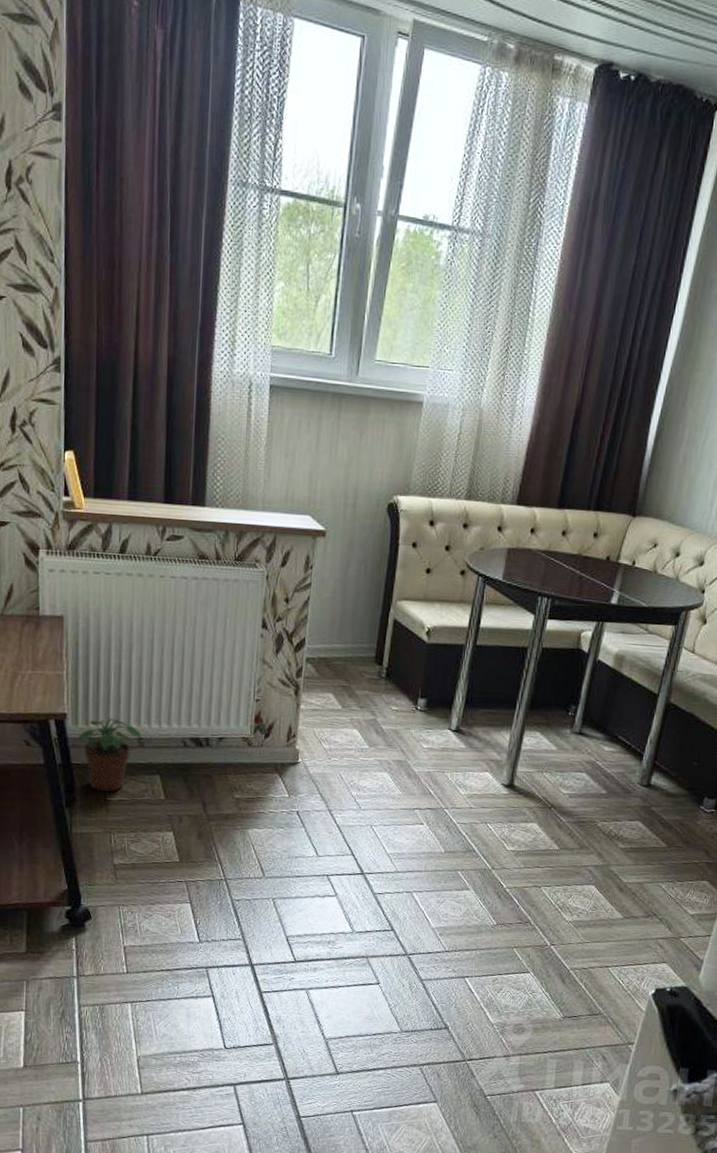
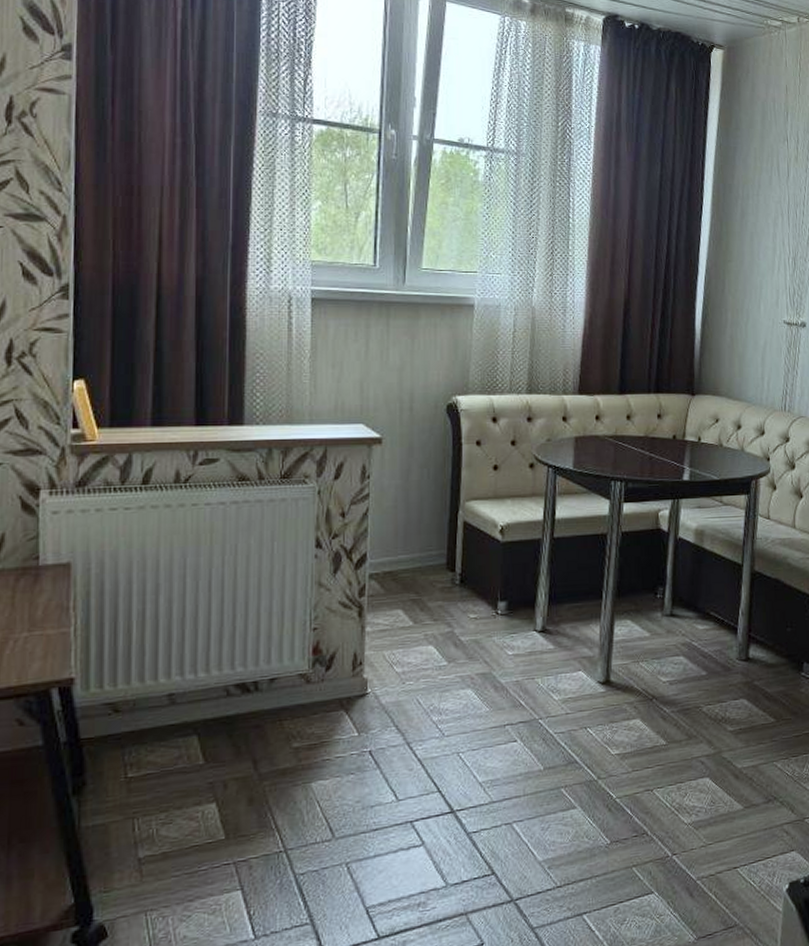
potted plant: present [77,717,142,792] -> none [88,674,173,768]

